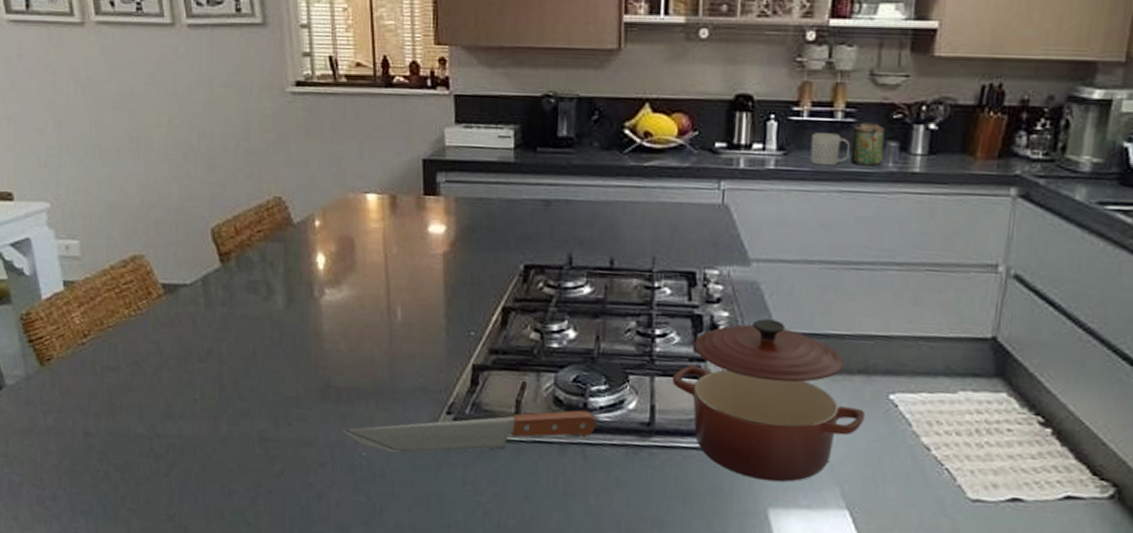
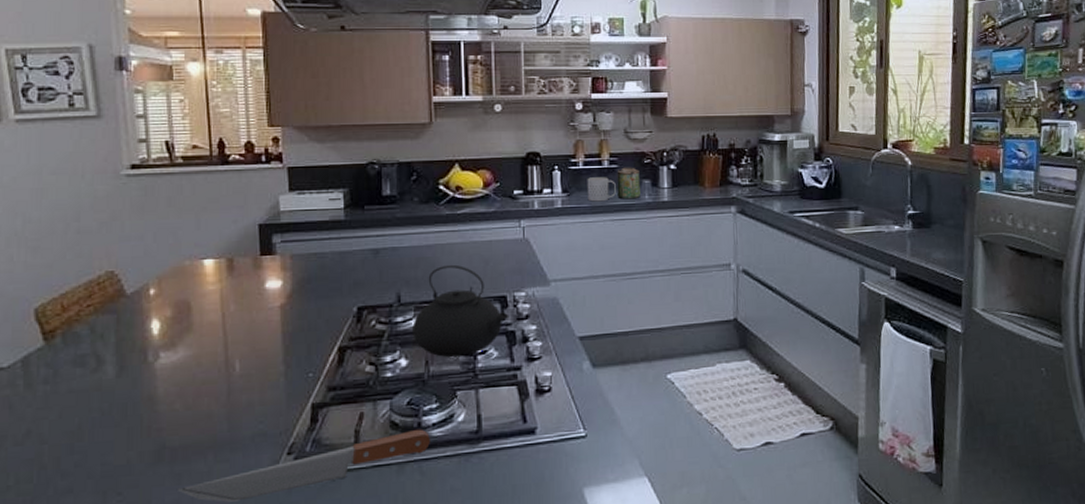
teakettle: none [583,227,697,337] -> present [412,264,509,357]
saucepan: present [671,319,866,482] -> none [493,327,651,465]

